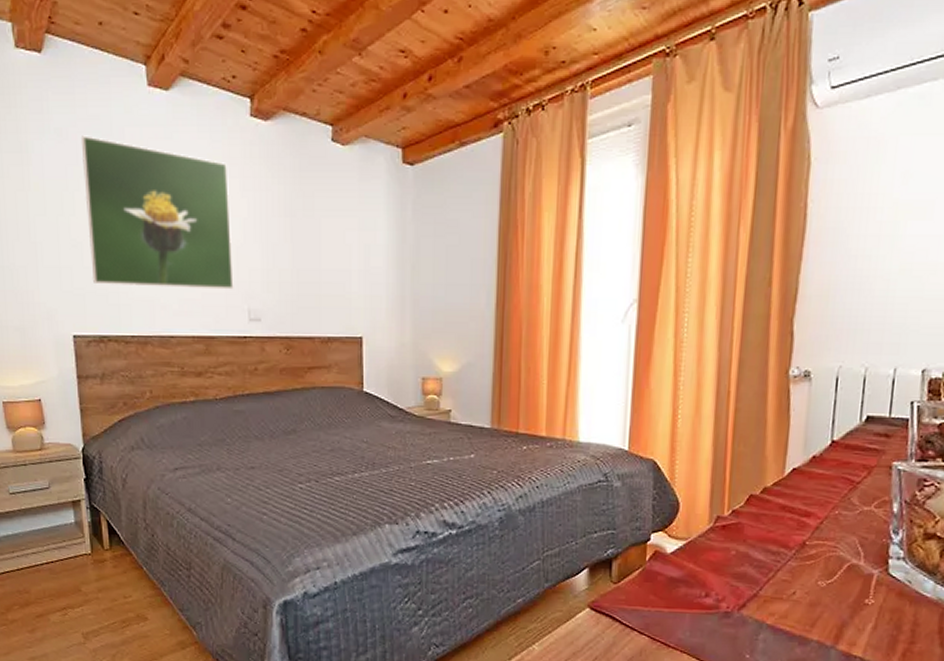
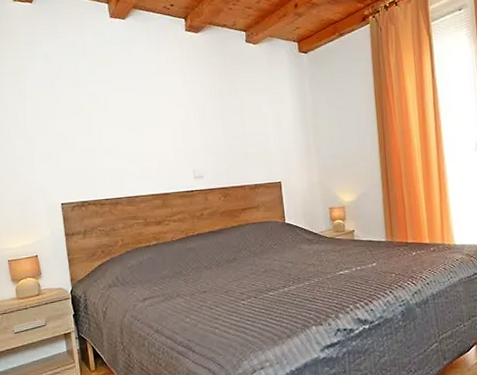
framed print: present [82,135,234,290] -> none [63,56,181,163]

